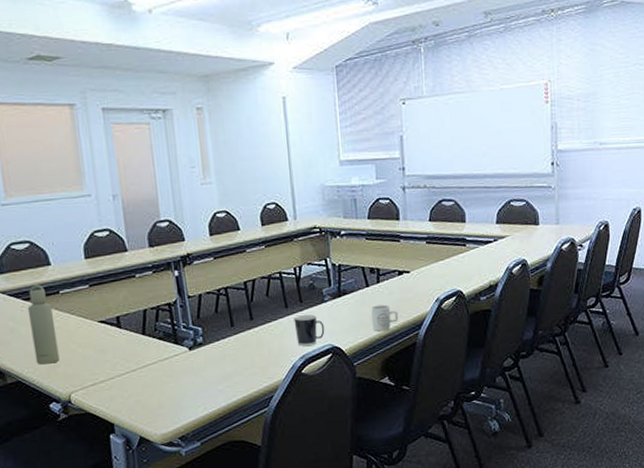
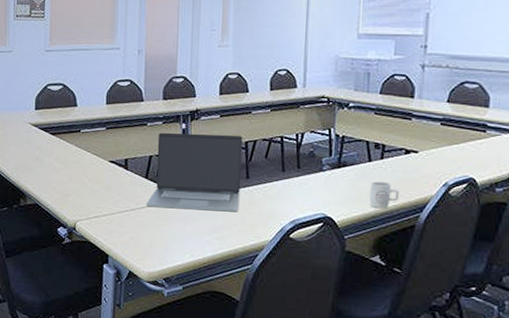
bottle: present [27,285,60,365] -> none [52,122,73,193]
laptop: none [148,276,247,365] -> present [147,132,243,212]
mug: present [294,315,325,347] -> none [288,181,319,212]

